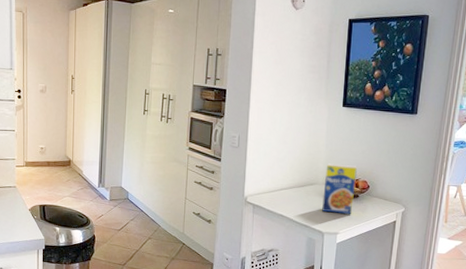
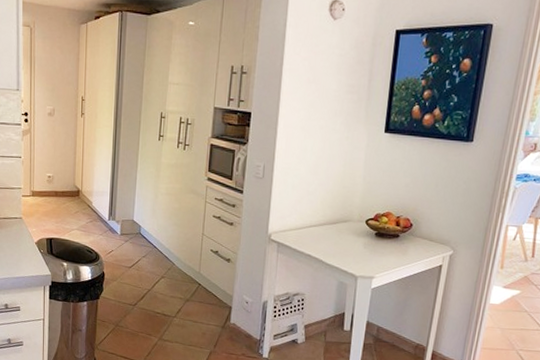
legume: present [322,163,357,215] -> none [356,198,399,257]

